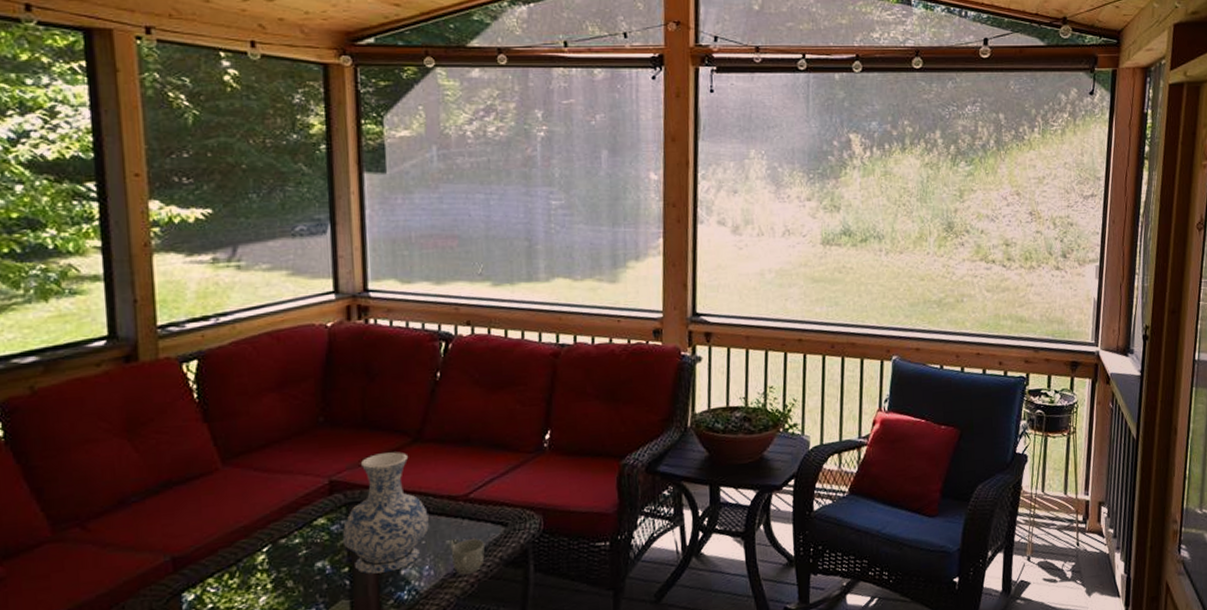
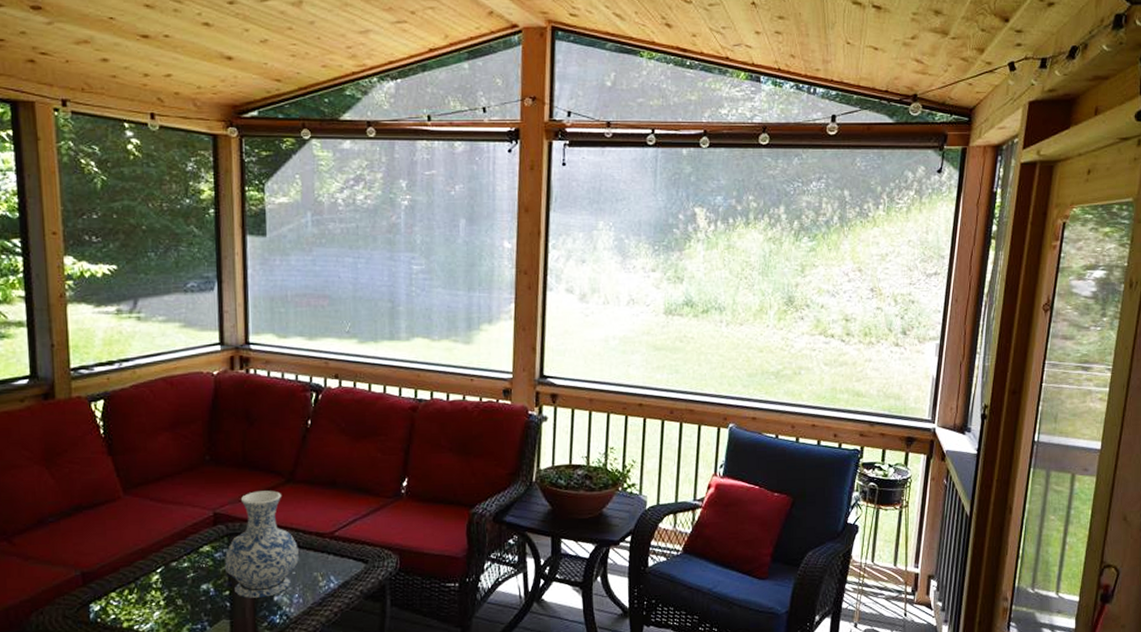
mug: present [452,538,485,575] -> none [319,573,347,604]

